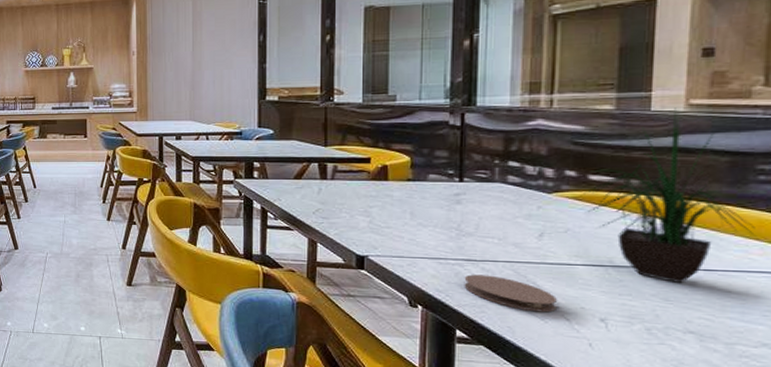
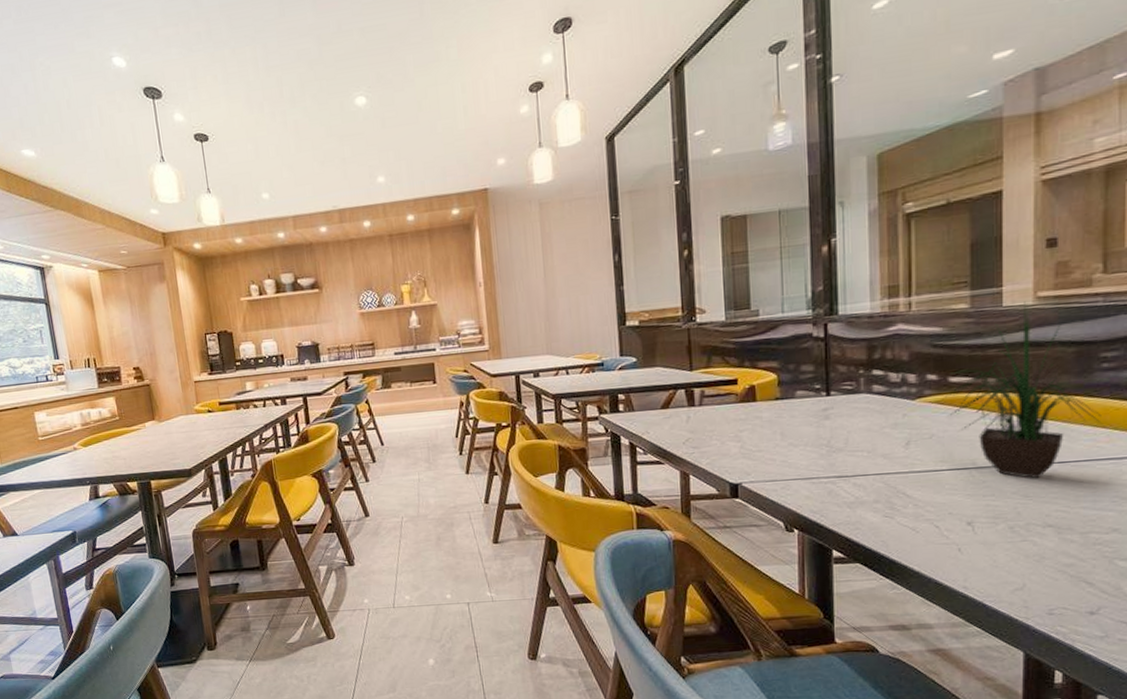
coaster: present [464,274,558,313] -> none [837,489,927,523]

